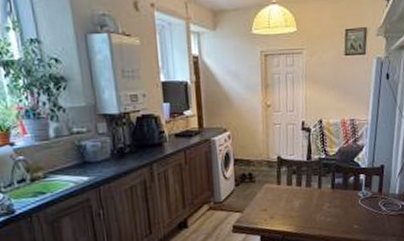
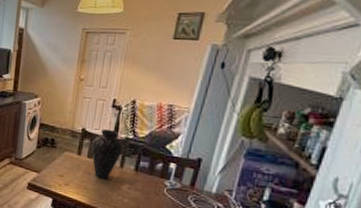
vase: none [288,152,318,204] -> present [91,128,123,179]

